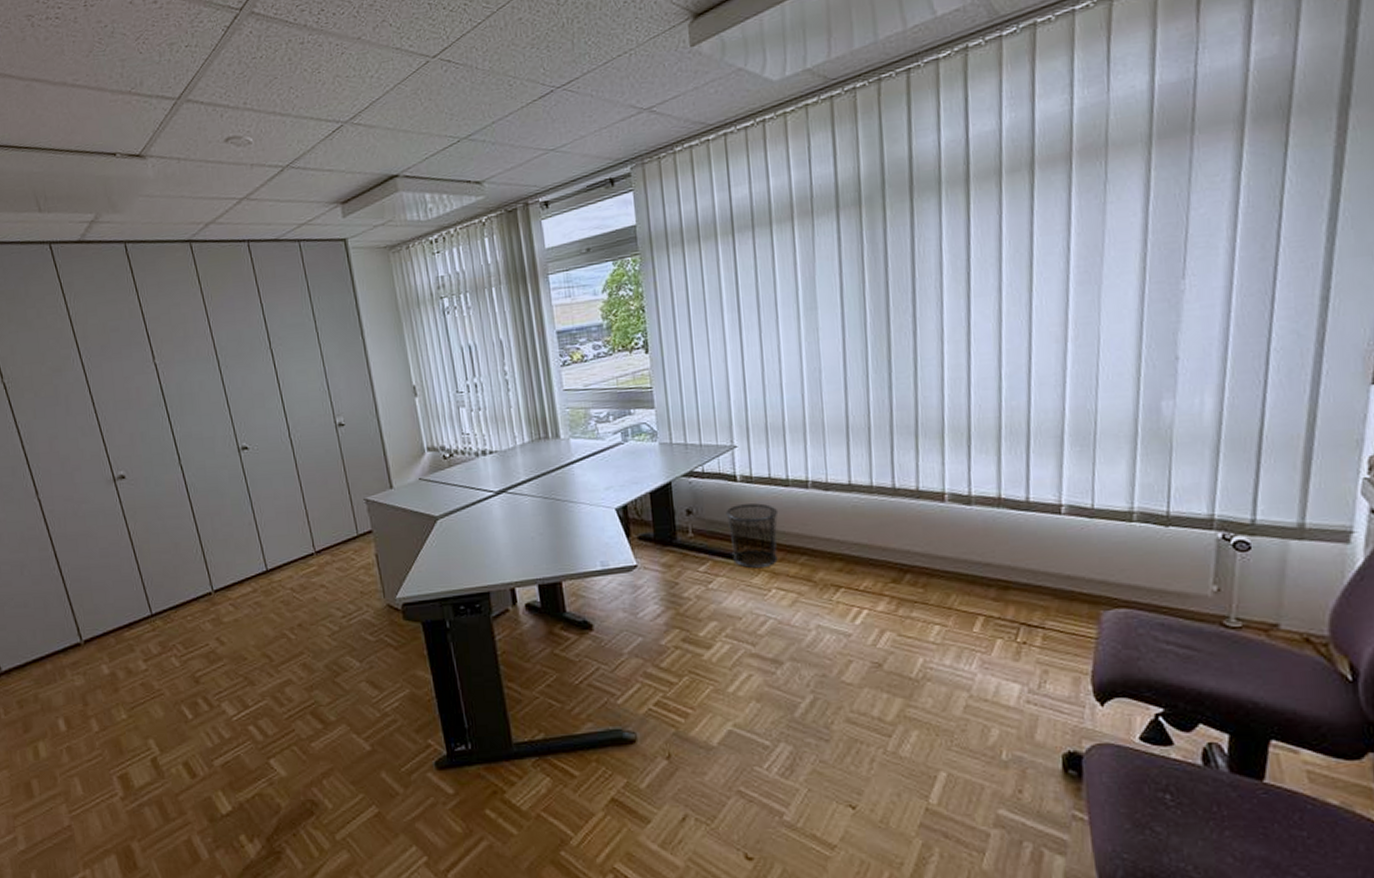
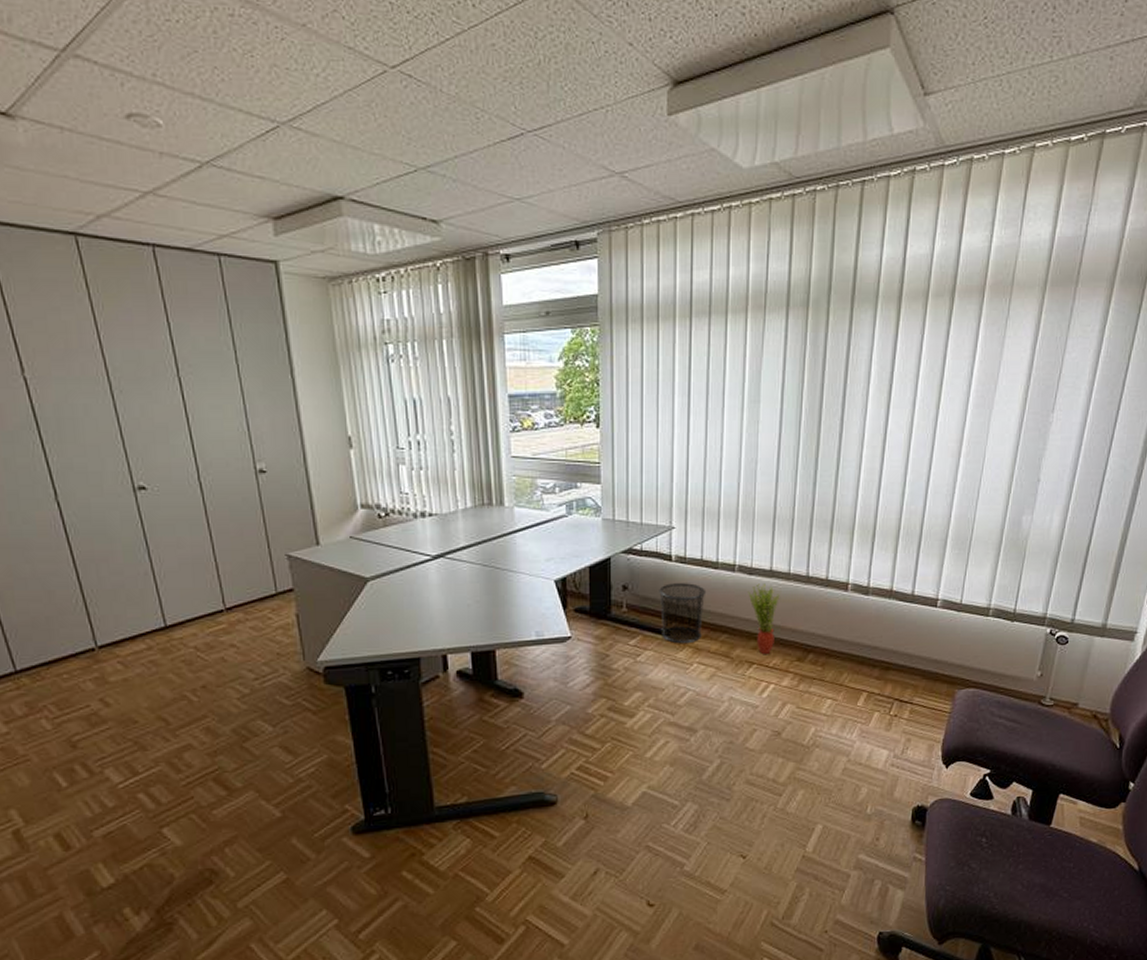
potted plant: none [825,499,864,576] -> present [748,583,780,654]

